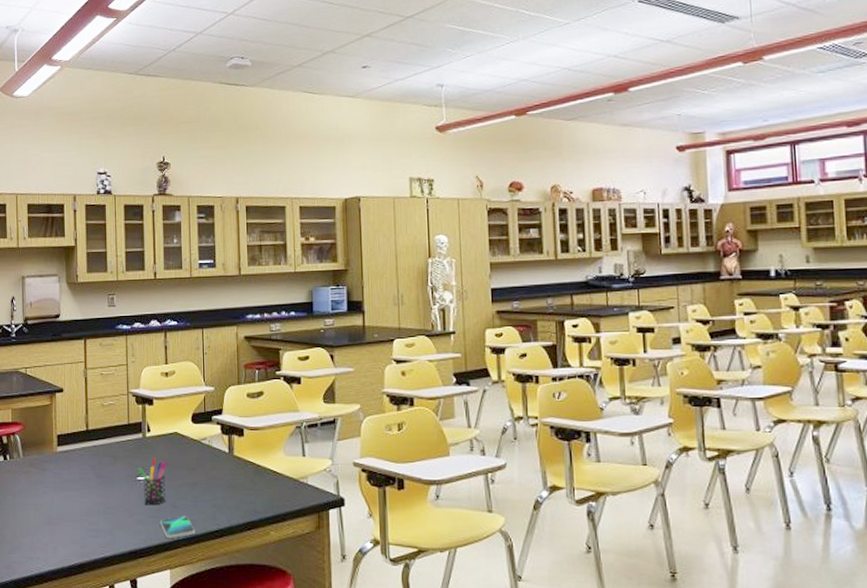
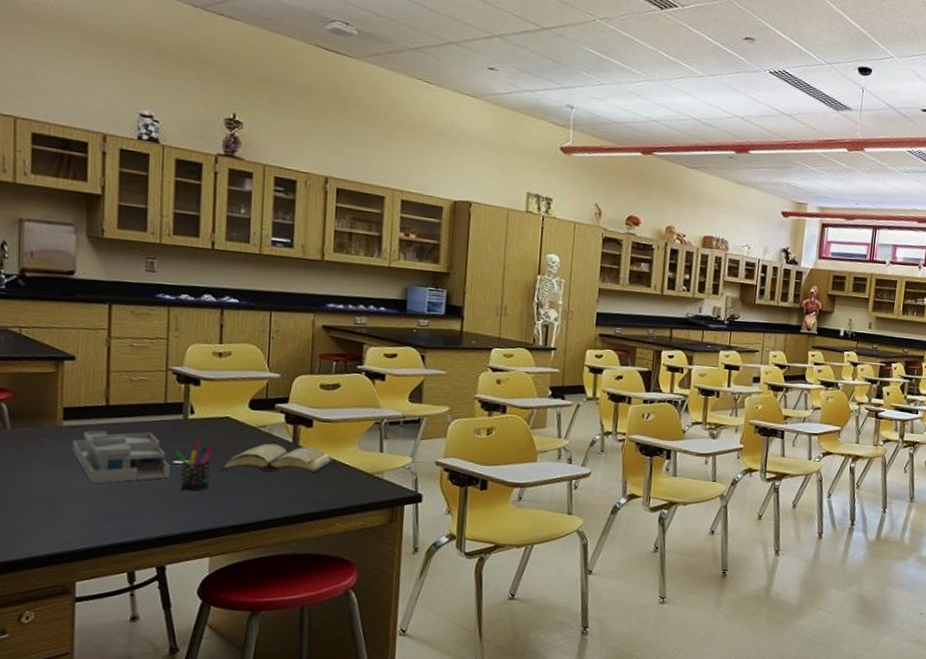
desk organizer: none [65,452,136,503] -> present [72,430,171,484]
smartphone: present [159,515,196,538] -> none [199,503,245,526]
diary: none [173,455,263,484] -> present [221,443,333,473]

